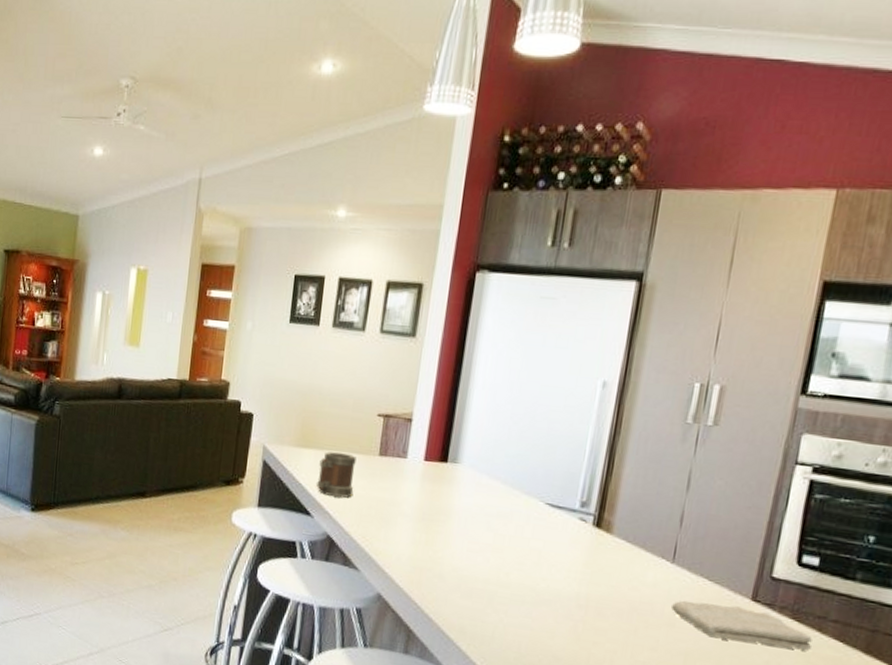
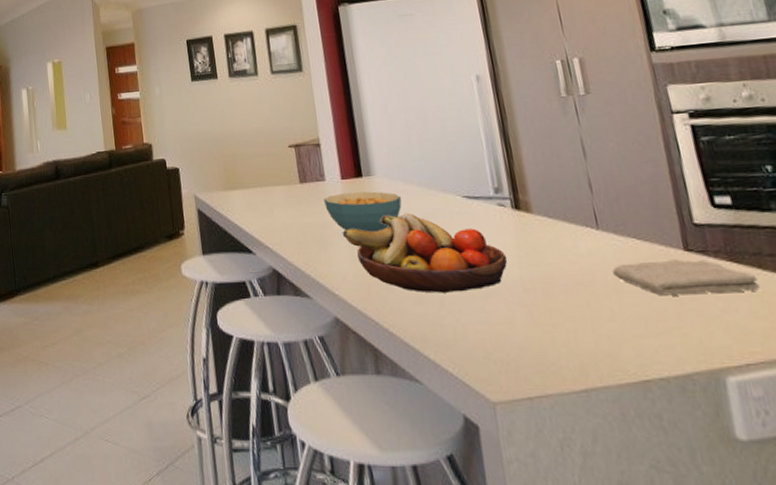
mug: present [317,452,357,498] -> none [248,187,287,231]
cereal bowl: none [399,474,482,521] -> present [324,191,402,232]
fruit bowl: none [410,506,571,596] -> present [343,213,508,293]

